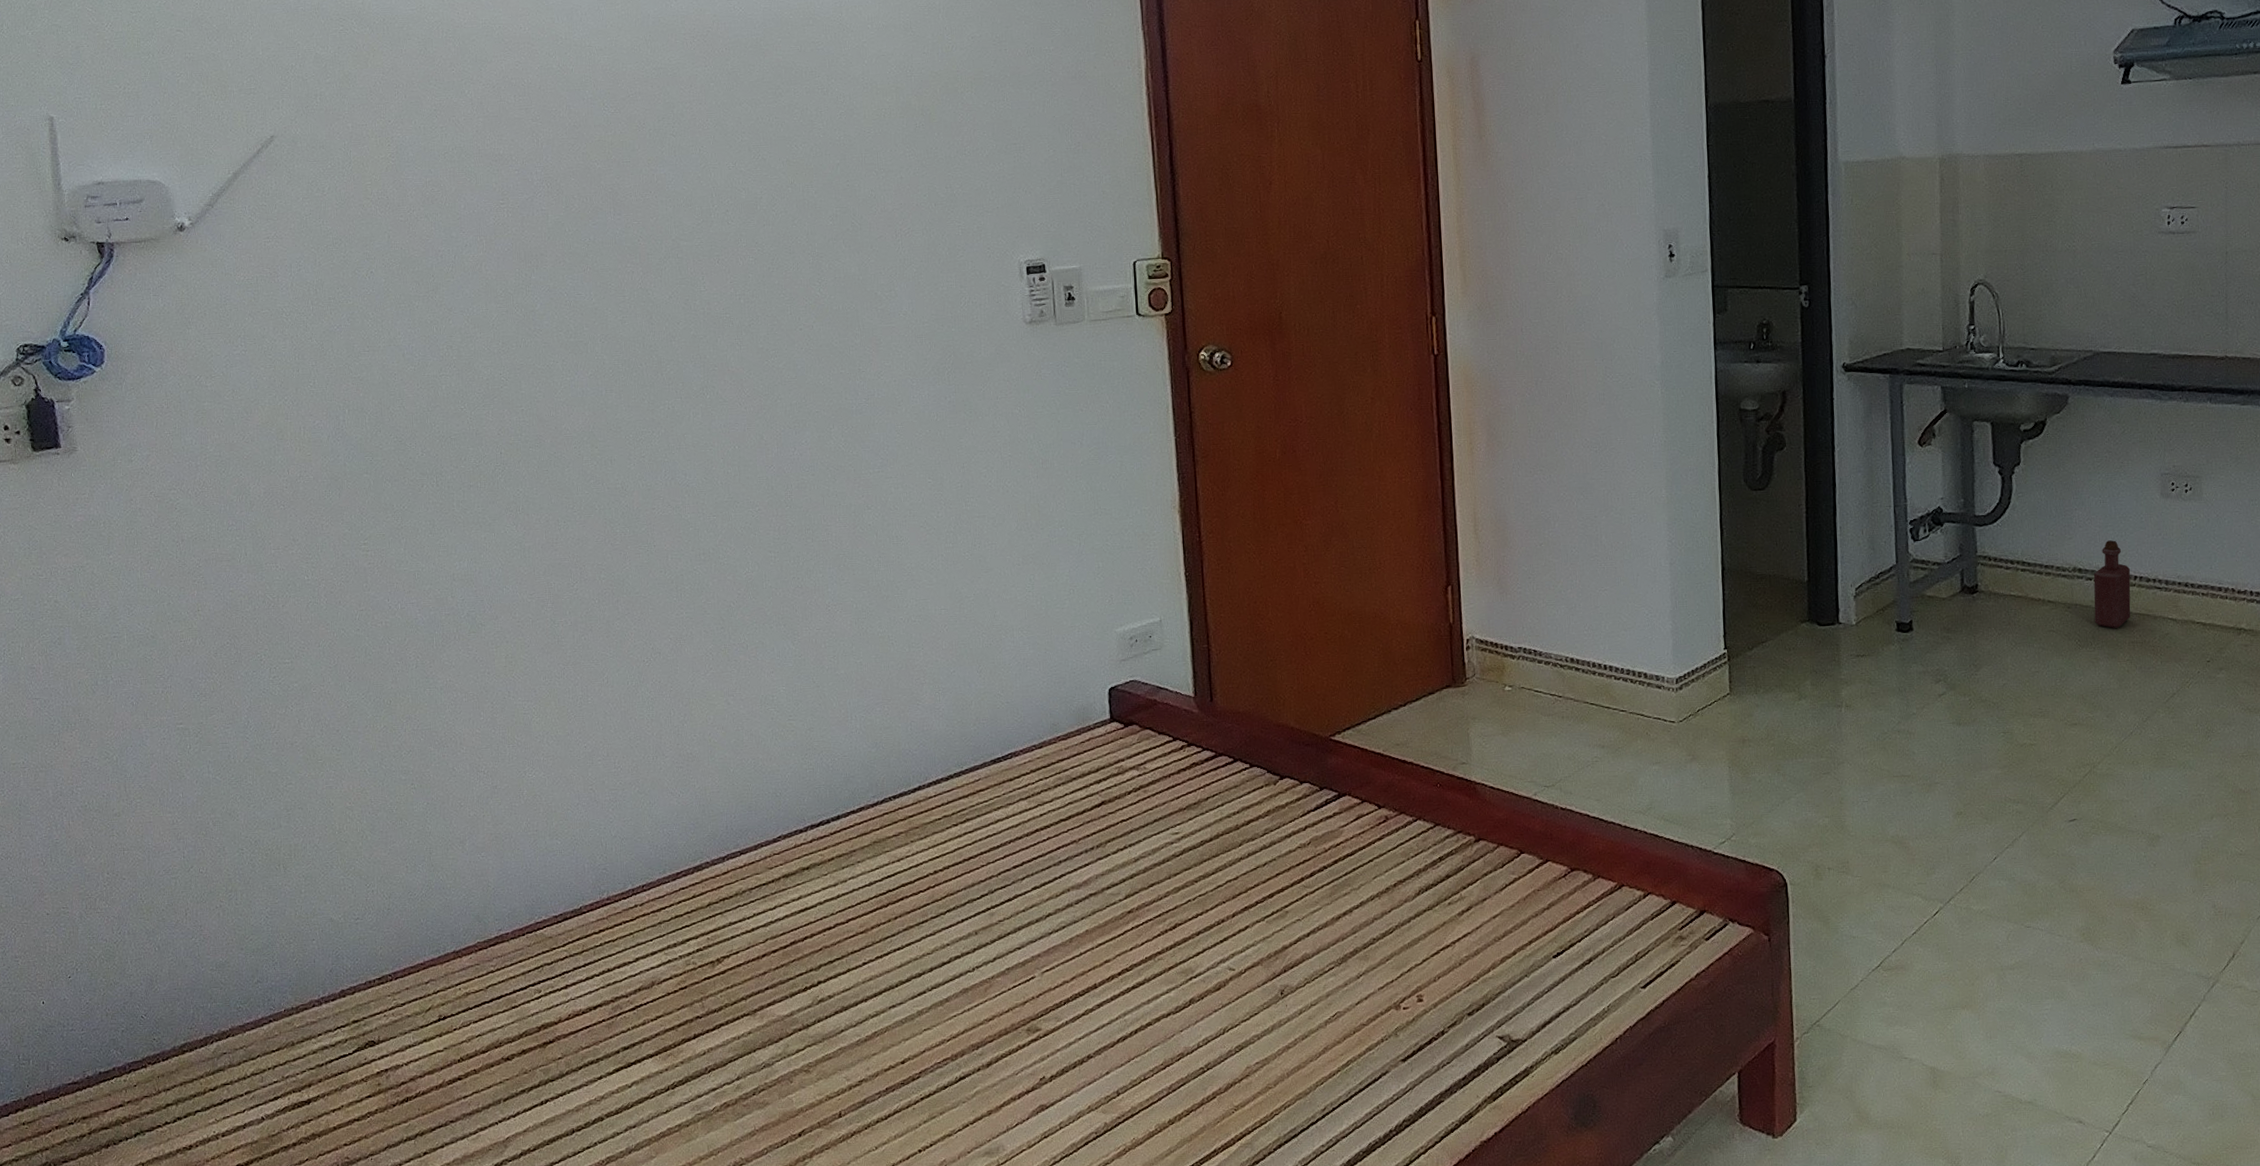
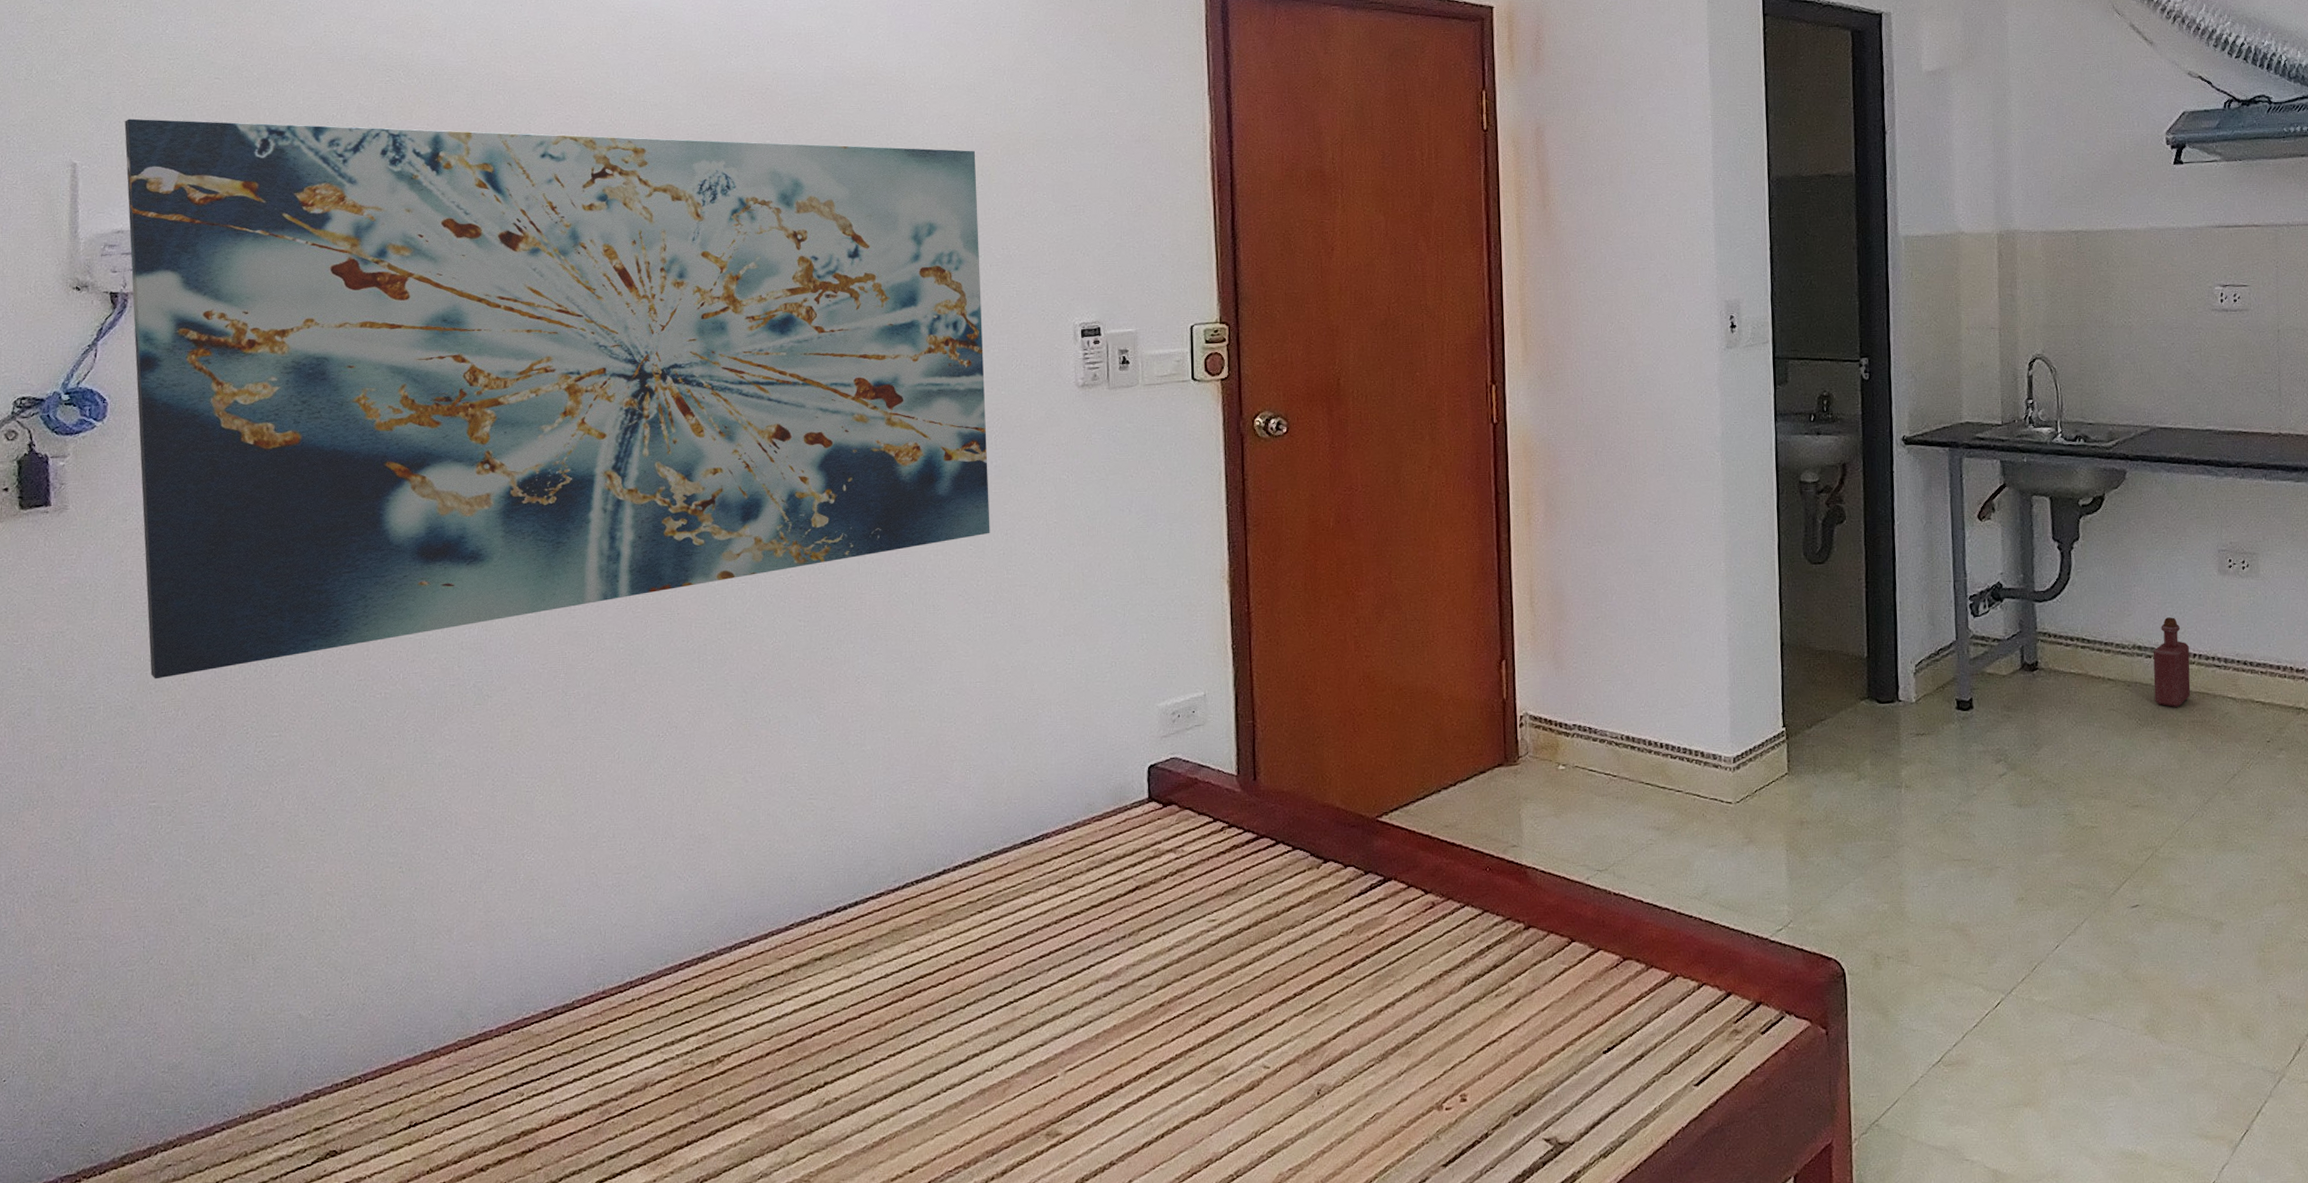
wall art: none [95,72,947,610] -> present [124,118,990,680]

